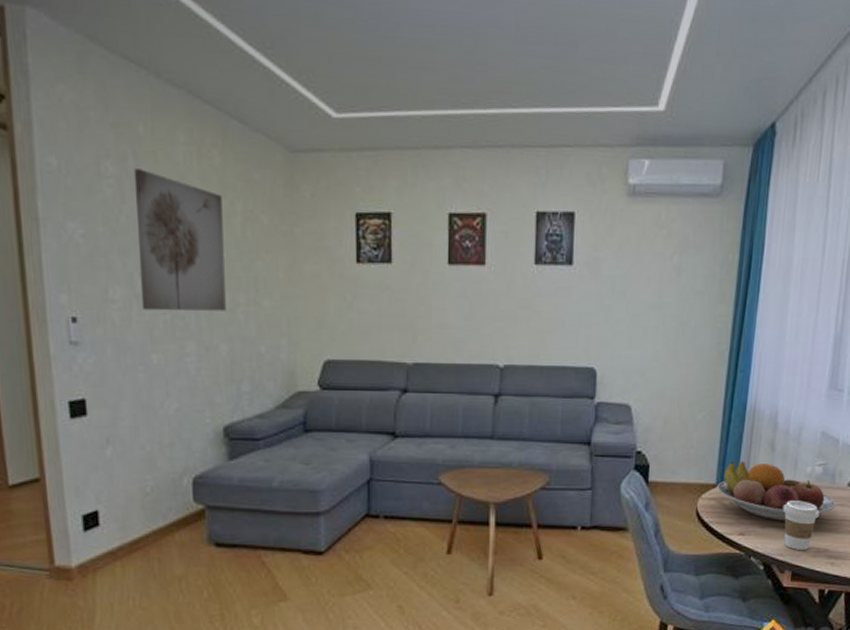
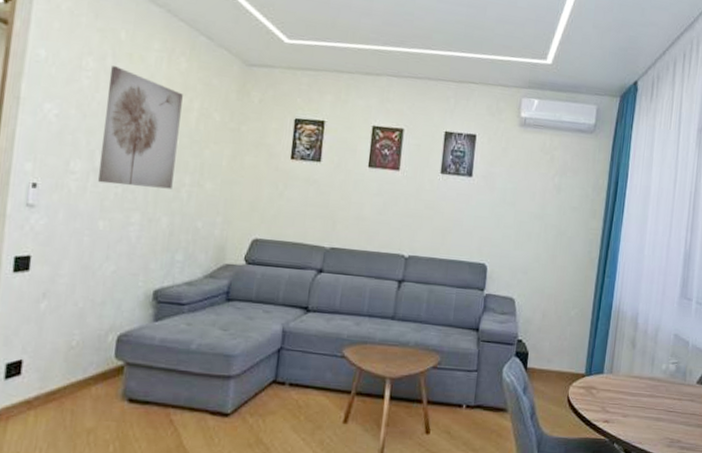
fruit bowl: present [717,461,836,521] -> none [586,355,687,412]
coffee cup: present [782,501,820,550] -> none [641,393,673,440]

